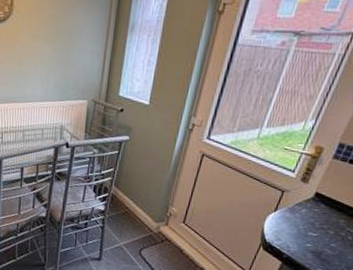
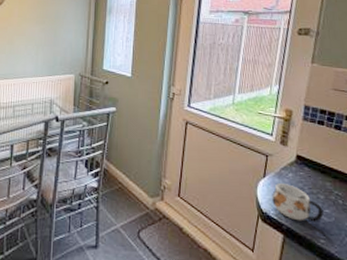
mug: none [278,218,330,254] -> present [272,183,324,222]

